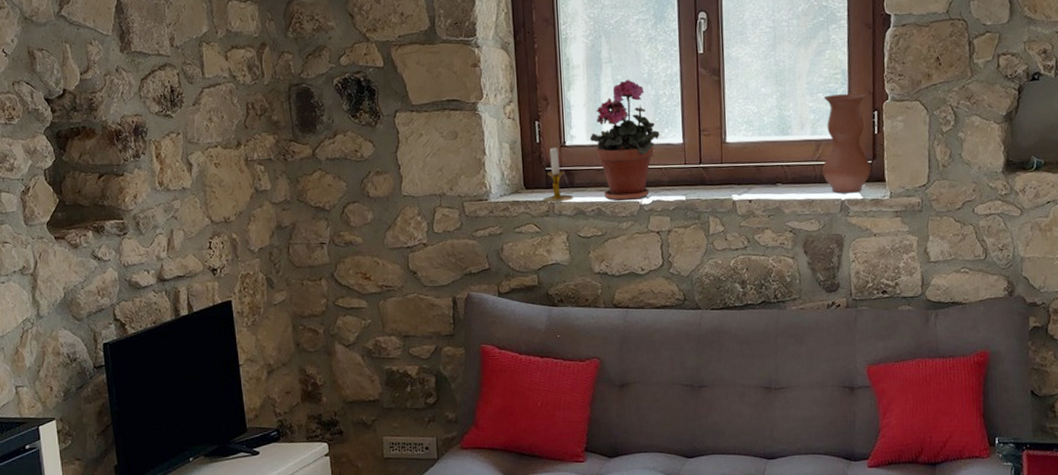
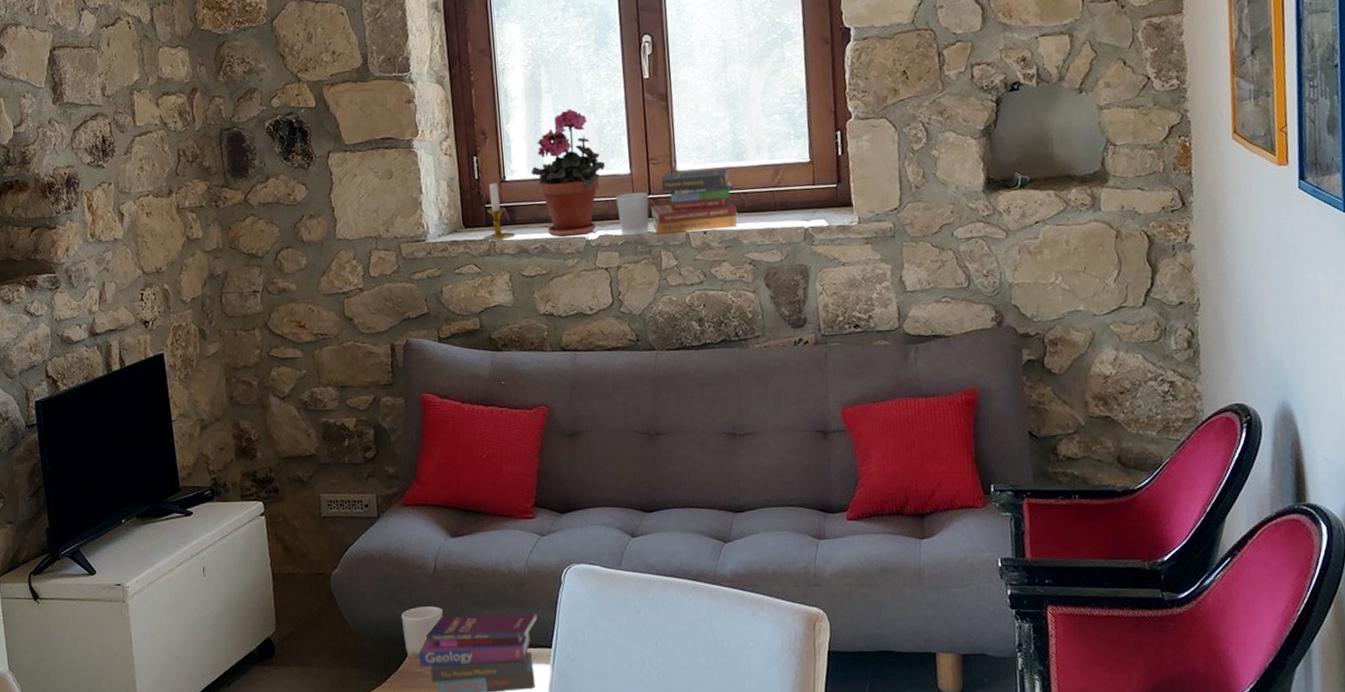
candle holder: none [669,161,699,202] -> present [616,192,649,236]
books: none [700,142,780,202] -> present [650,168,737,235]
vase: present [823,93,871,193] -> none [780,113,836,221]

